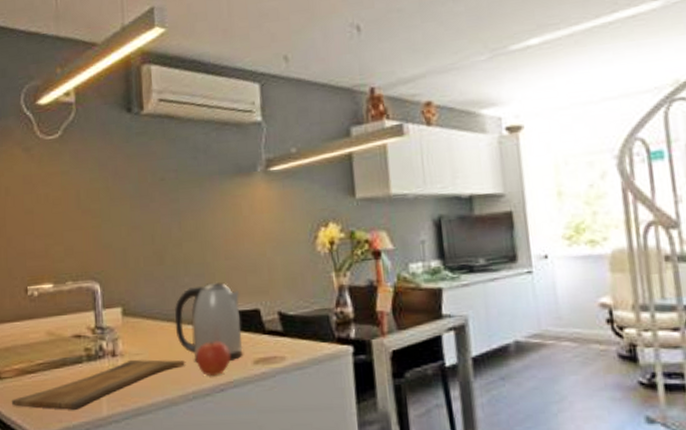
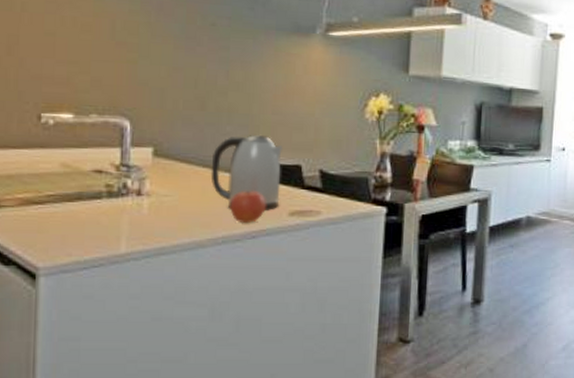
cutting board: present [11,359,185,410] -> none [10,200,217,245]

